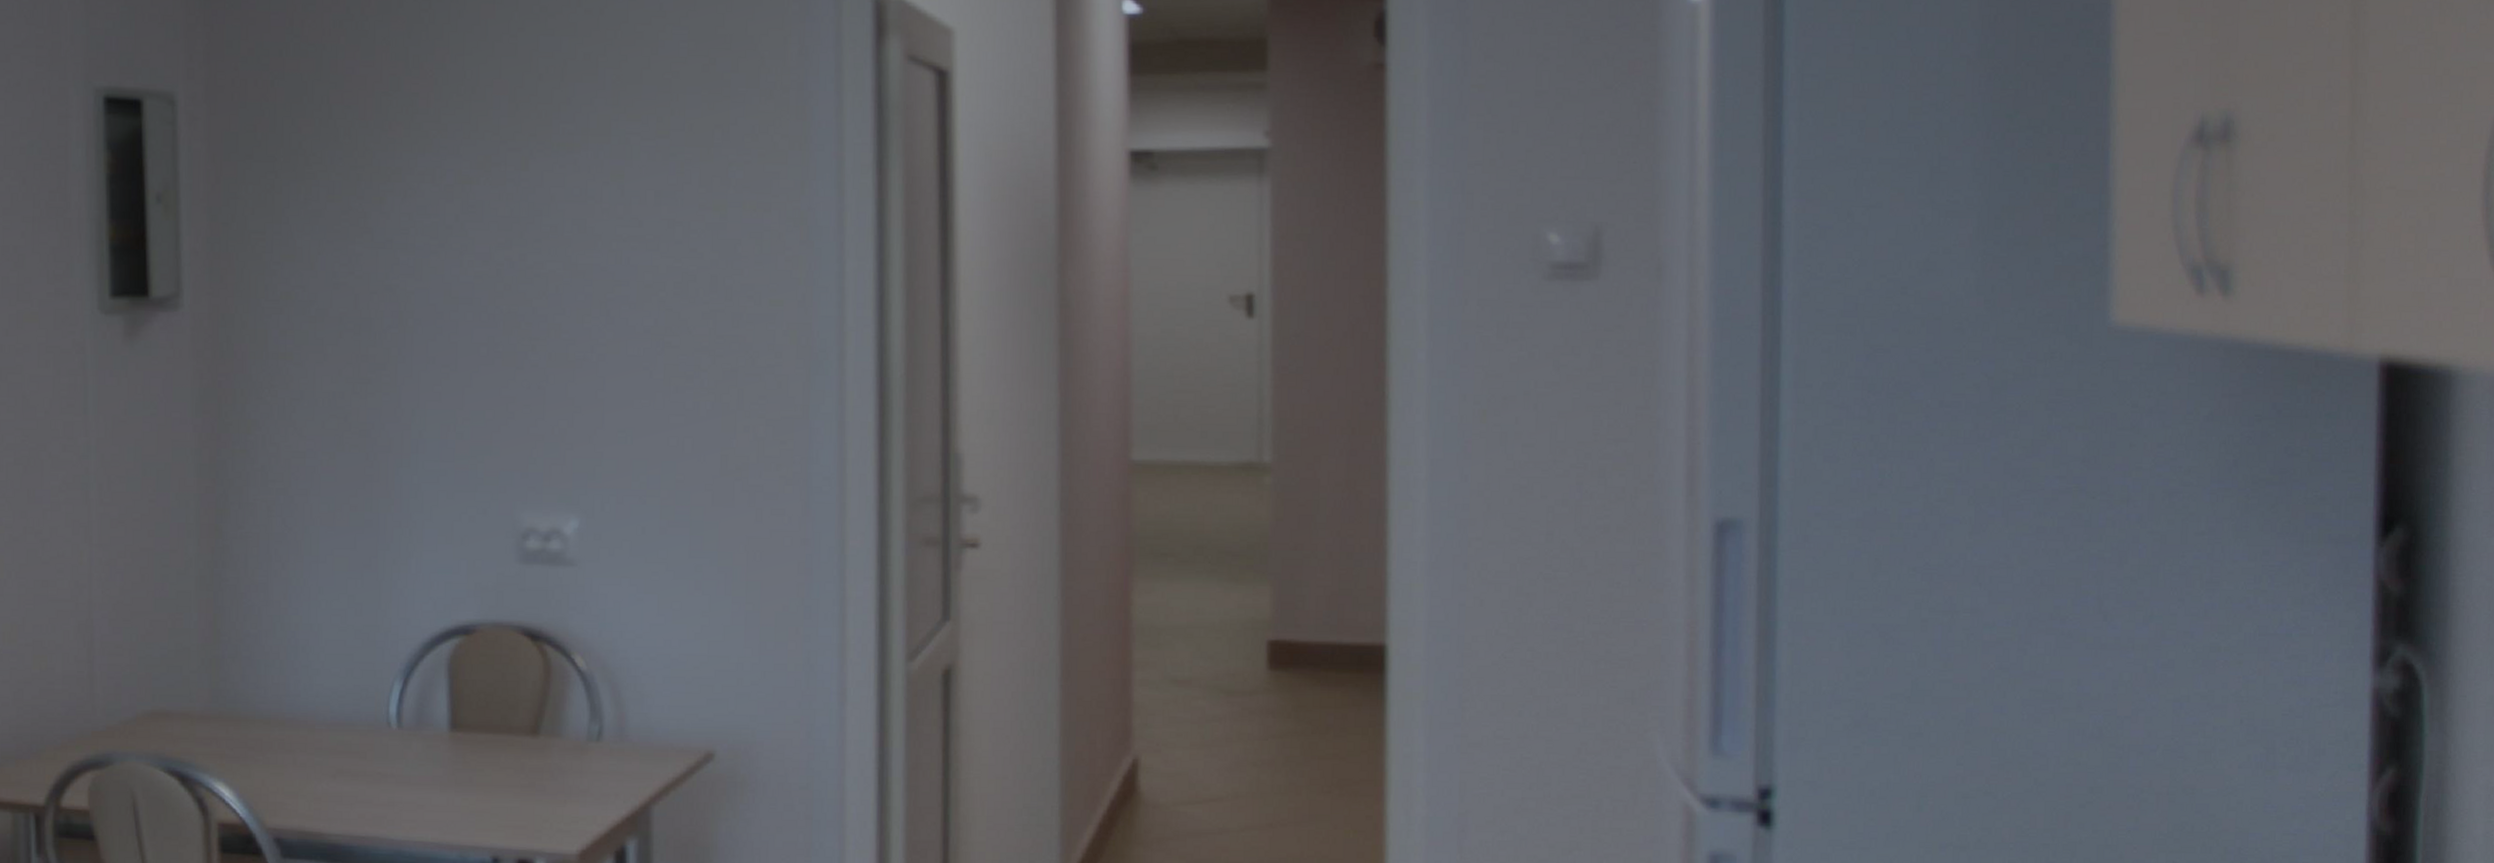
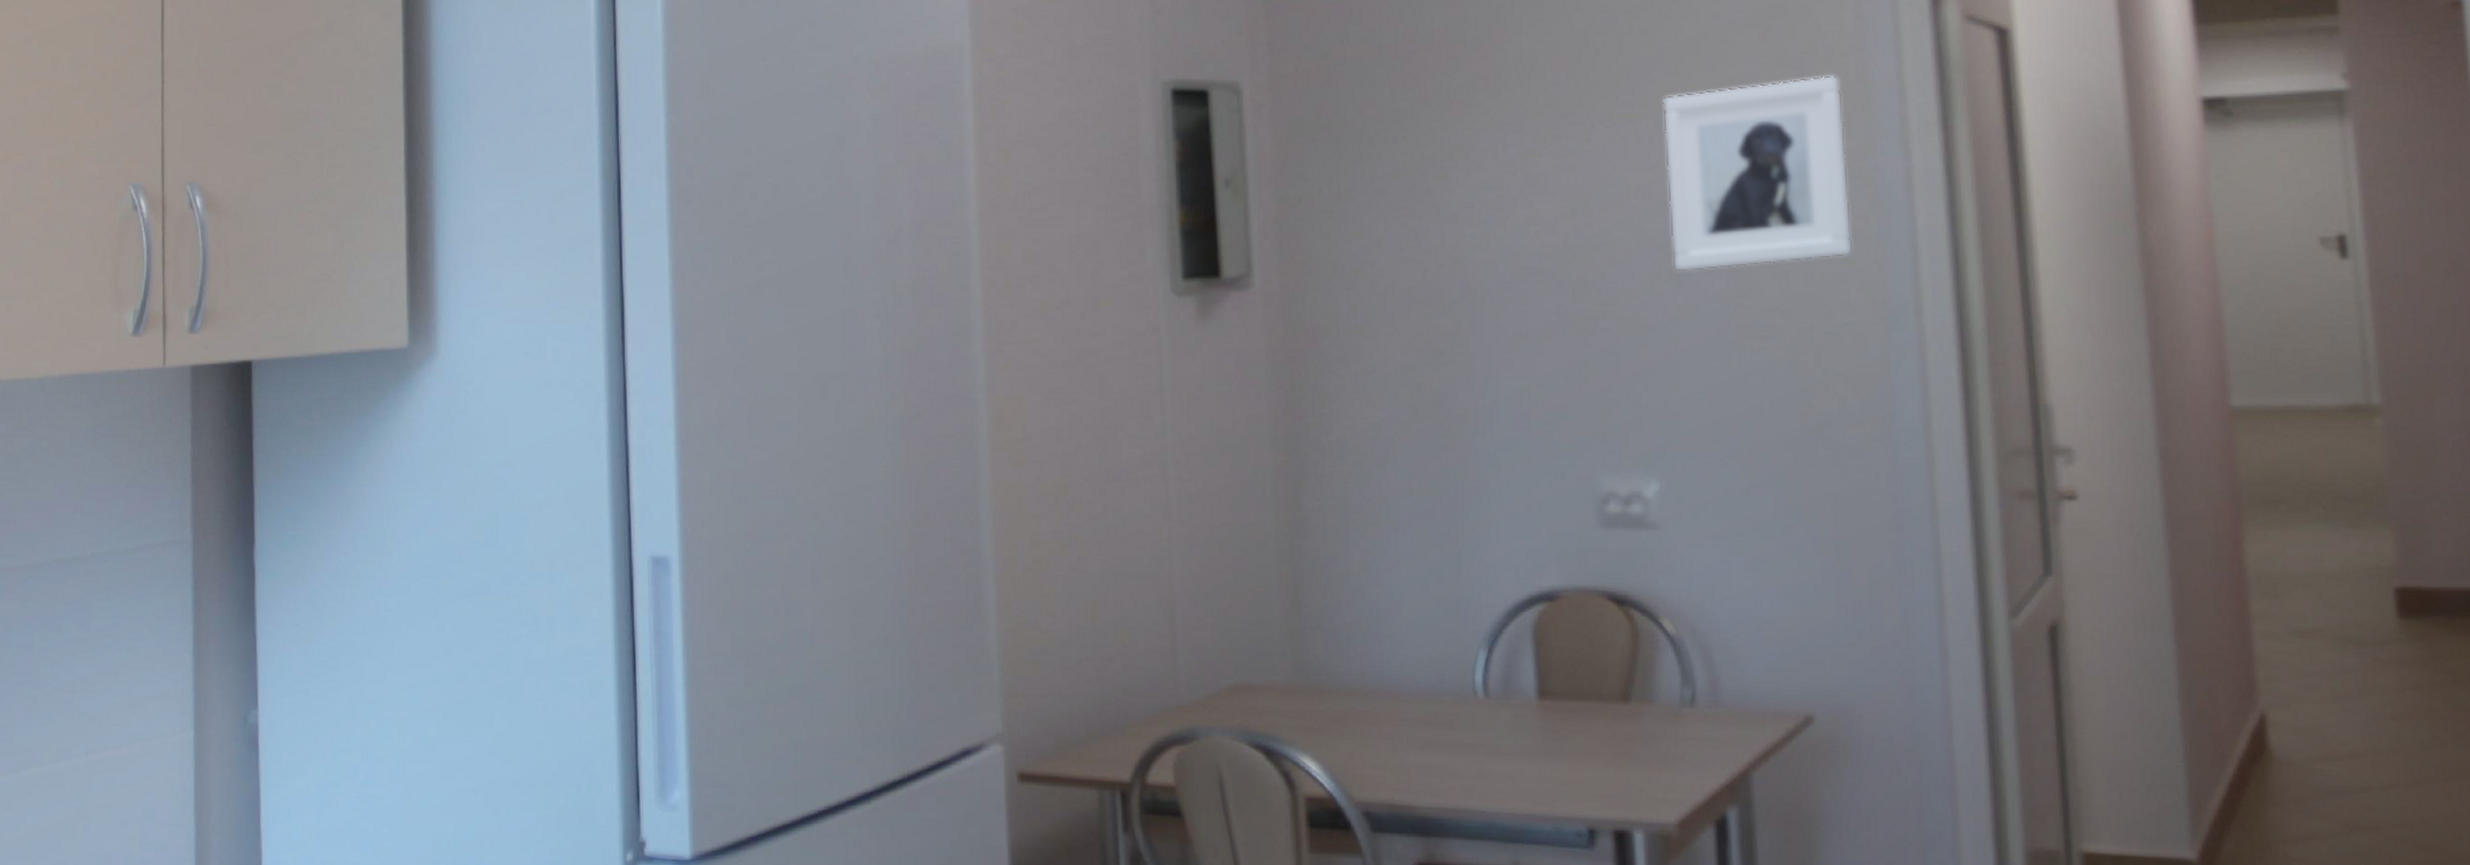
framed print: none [602,111,782,308] -> present [1663,75,1853,272]

